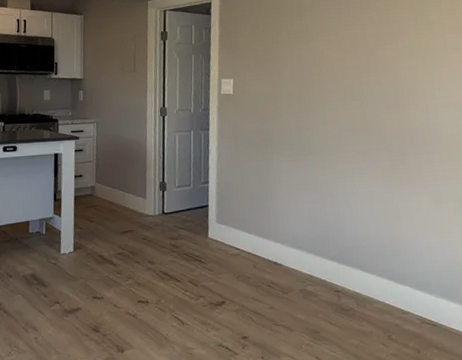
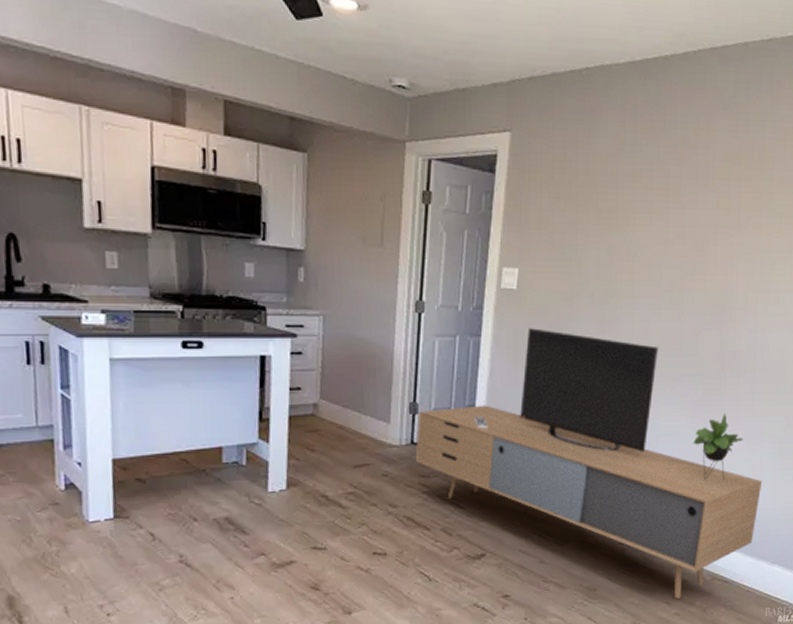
media console: none [166,121,454,341] -> present [415,328,763,599]

